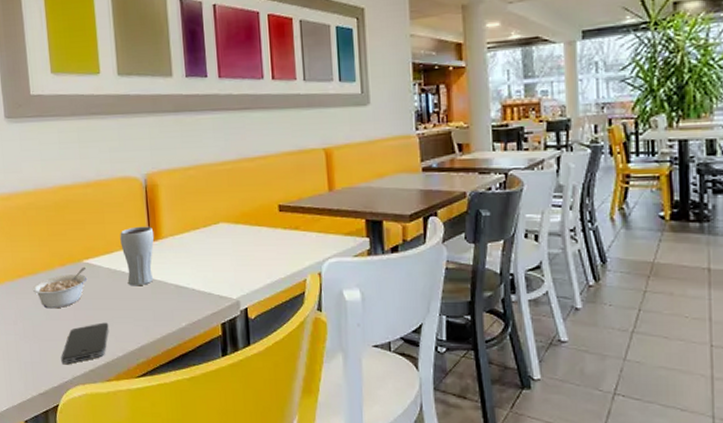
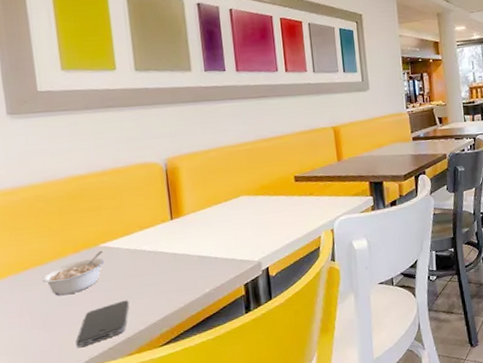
drinking glass: present [120,226,155,286] -> none [140,205,176,263]

